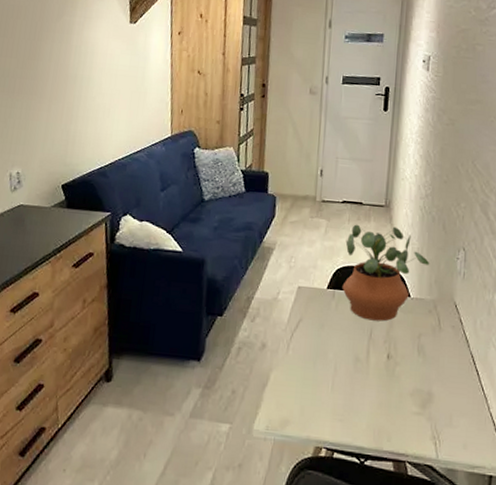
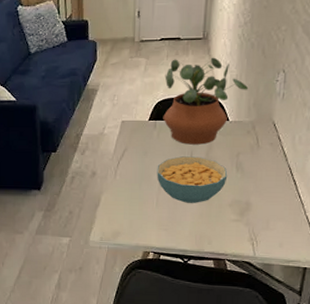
cereal bowl: none [333,333,409,390] -> present [157,156,228,203]

